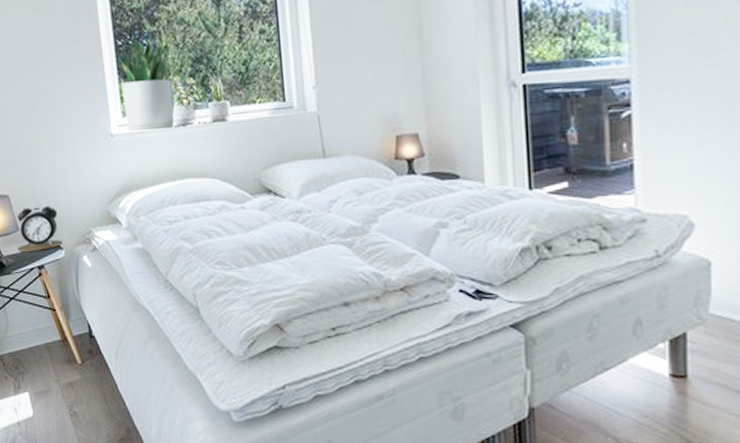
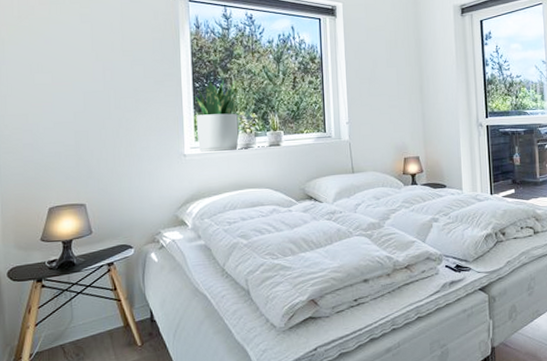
alarm clock: present [16,202,63,253] -> none [88,209,133,253]

